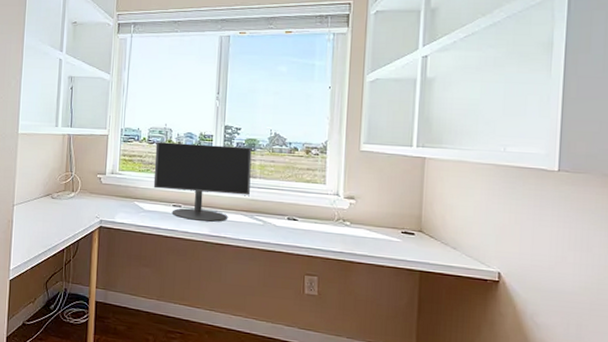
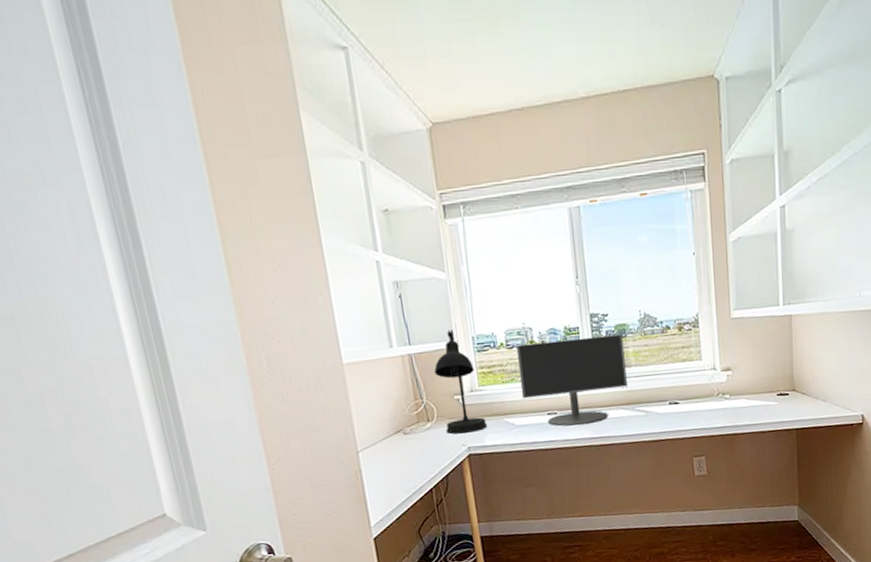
desk lamp: none [85,120,120,208] -> present [434,329,488,434]

